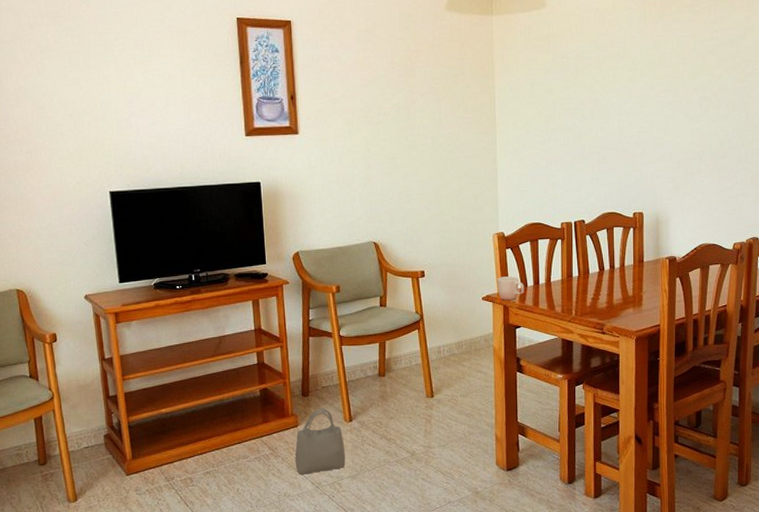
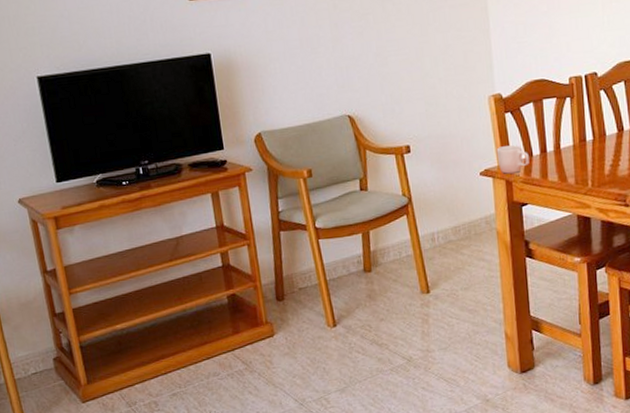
handbag: present [294,408,346,475] -> none [272,313,332,391]

